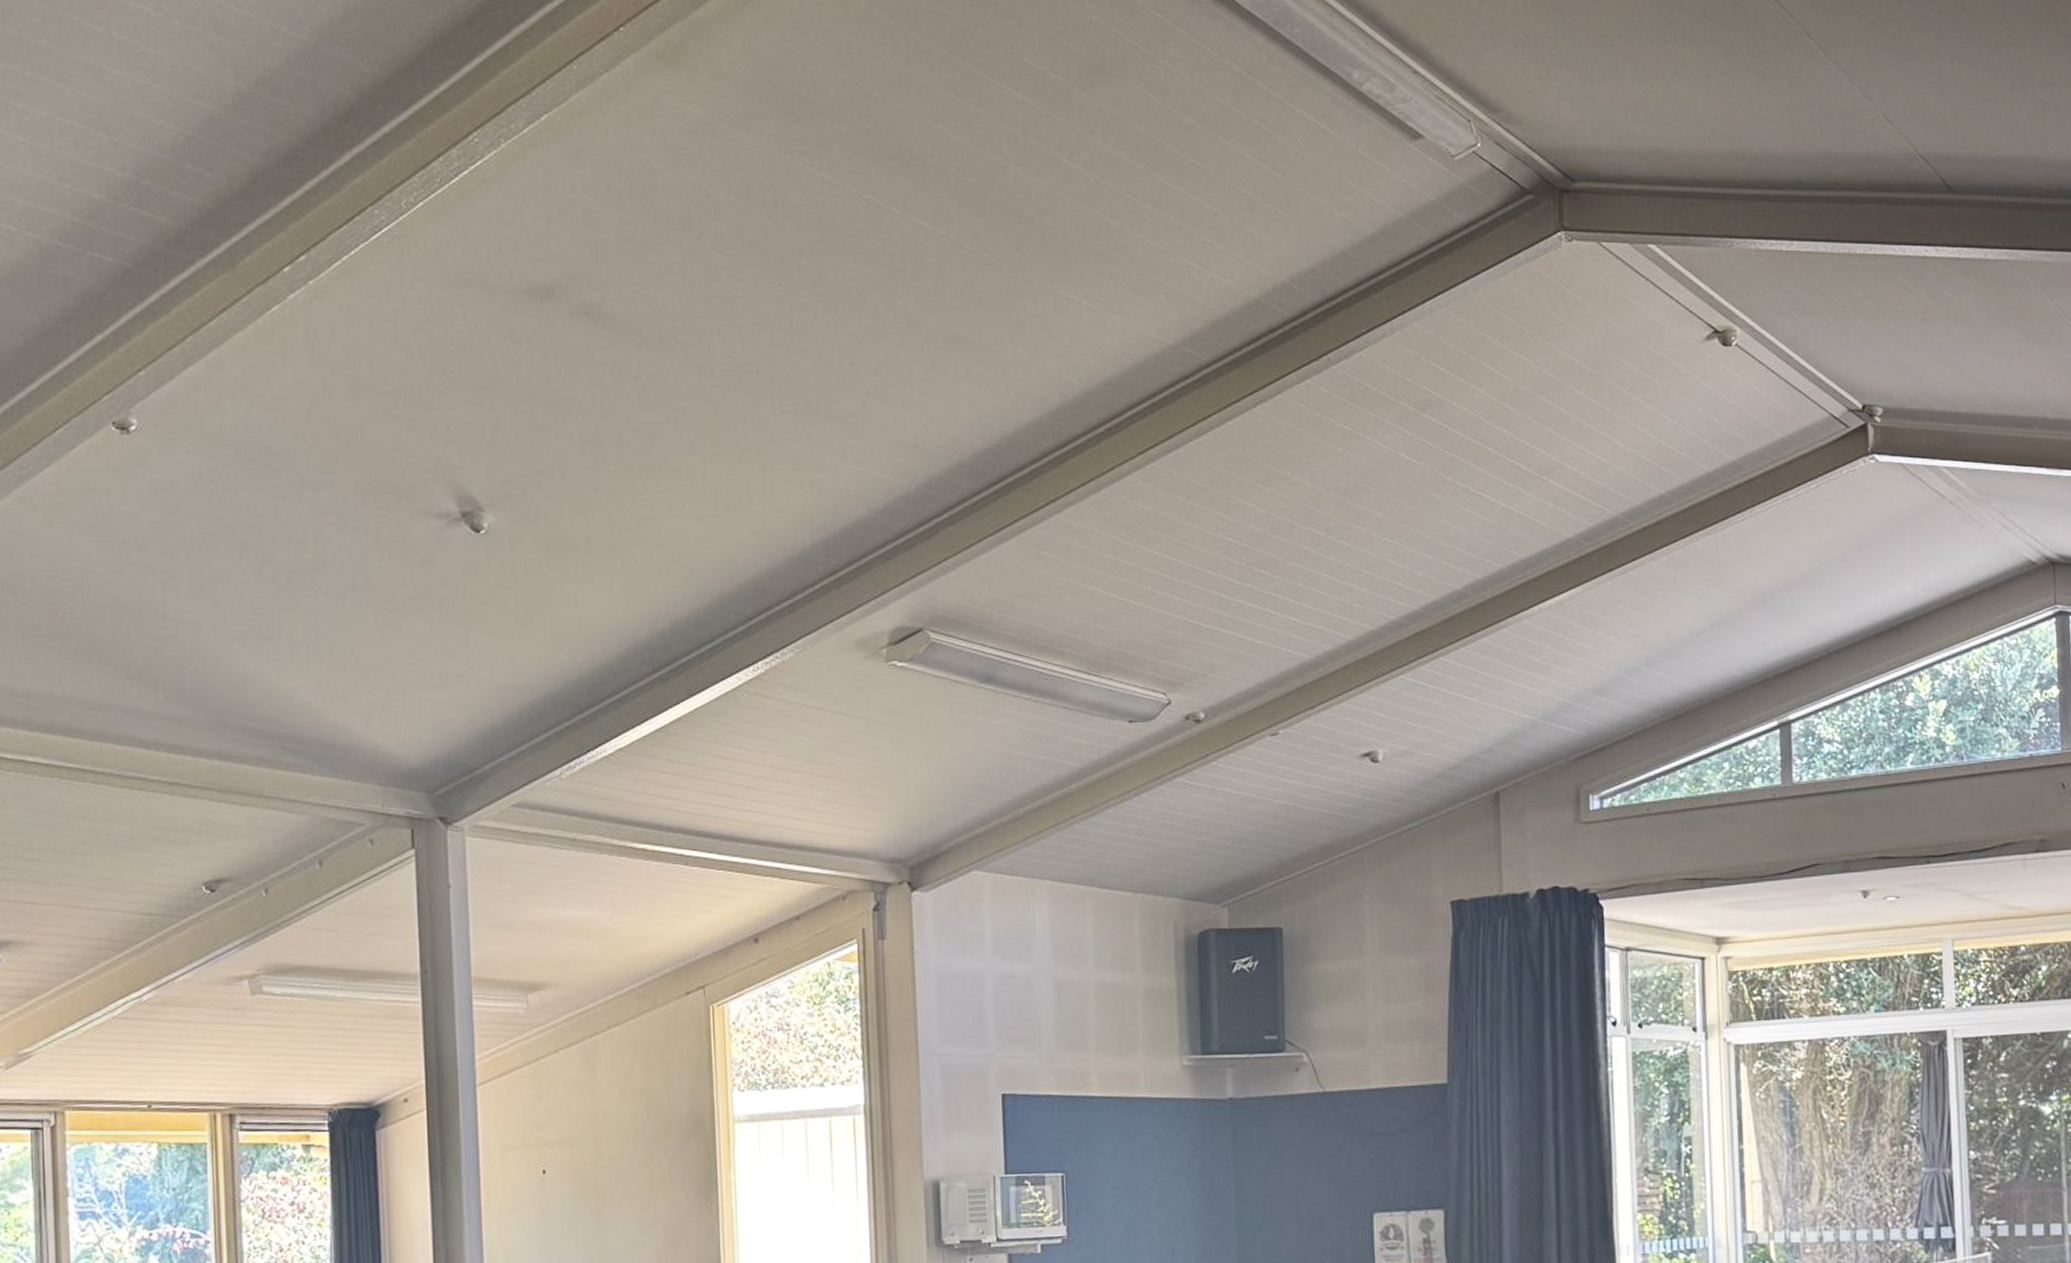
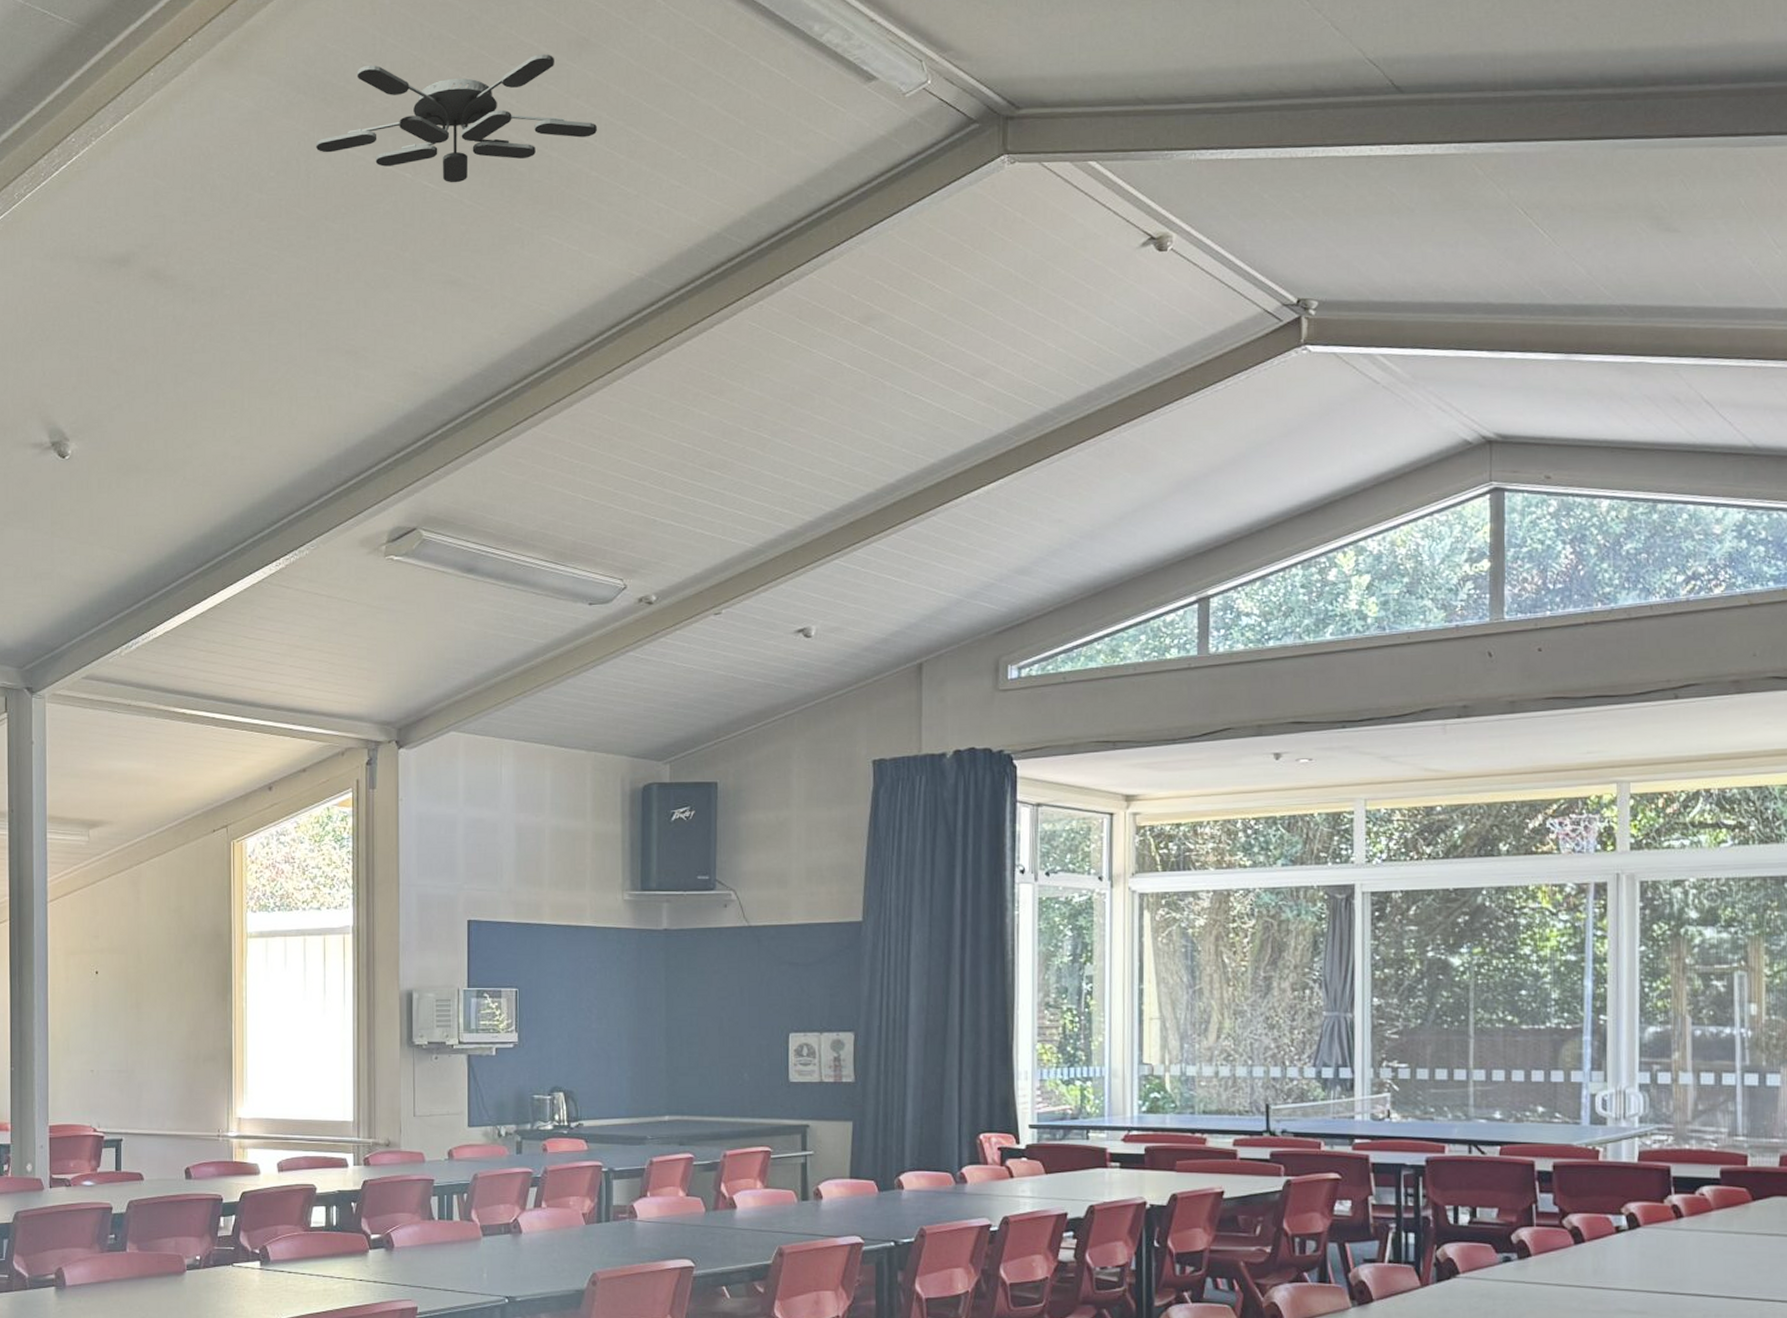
ceiling fan: none [784,76,1116,224] -> present [316,54,597,183]

